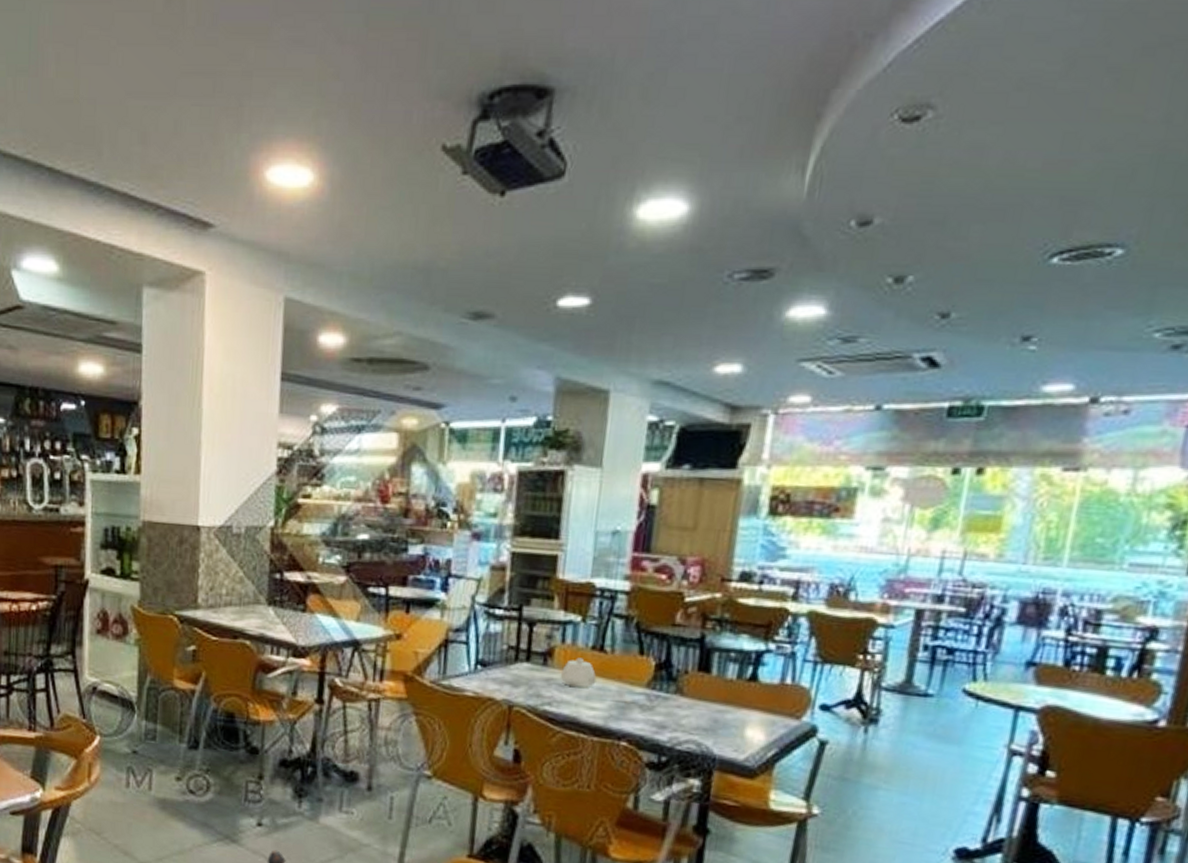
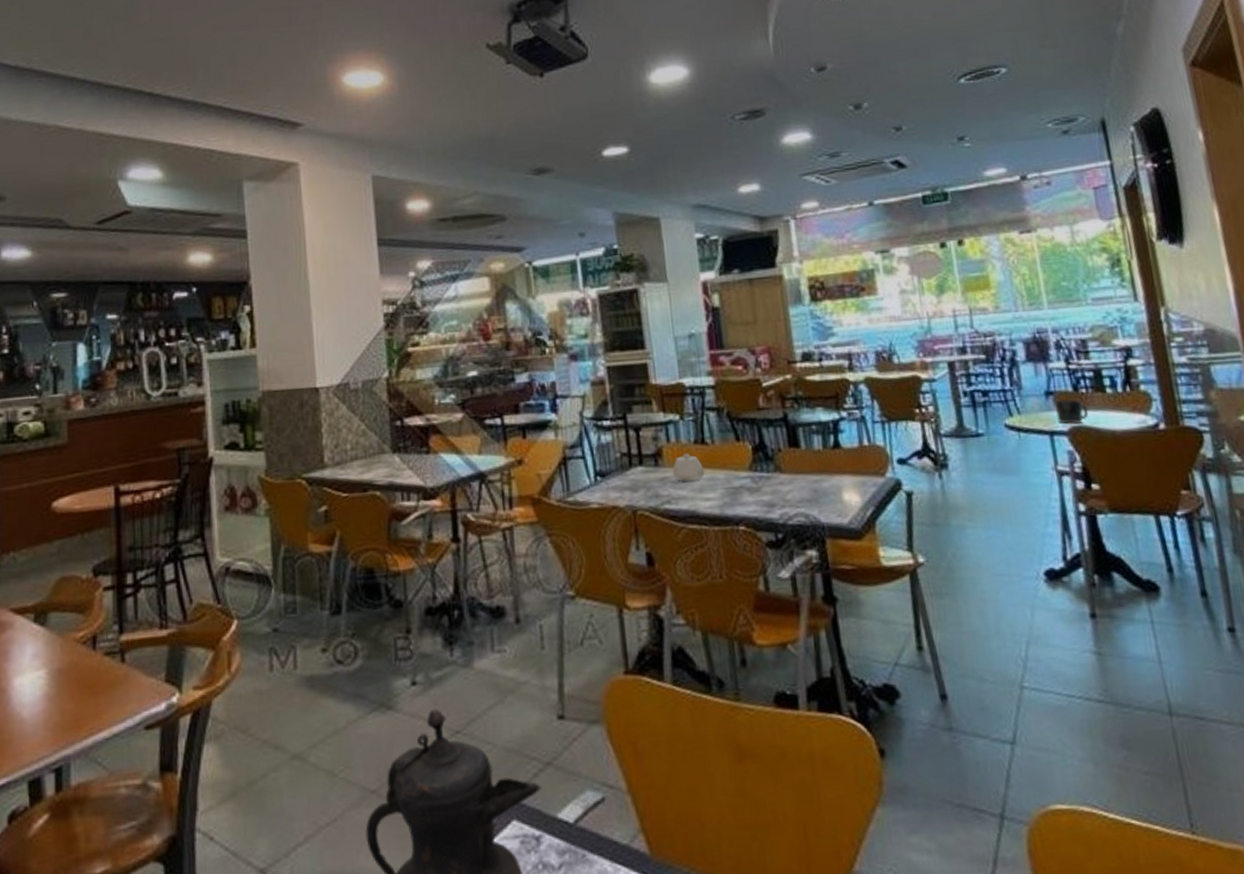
mug: none [1031,672,1075,704] -> present [1055,398,1089,424]

